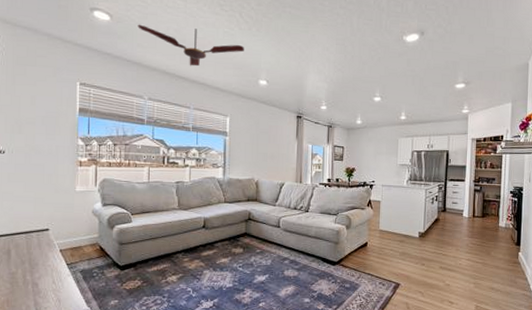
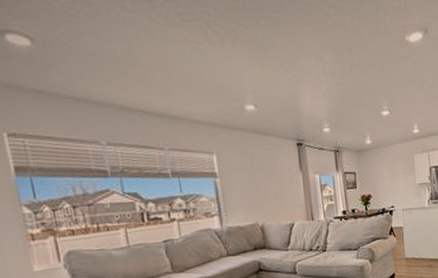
ceiling fan: present [138,24,244,67] -> none [72,47,220,97]

